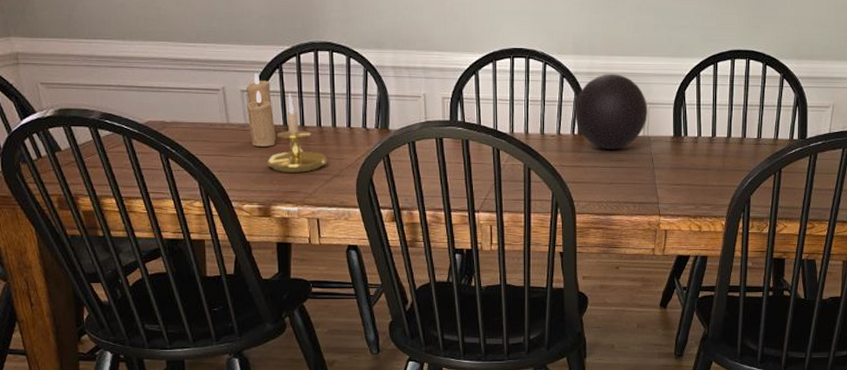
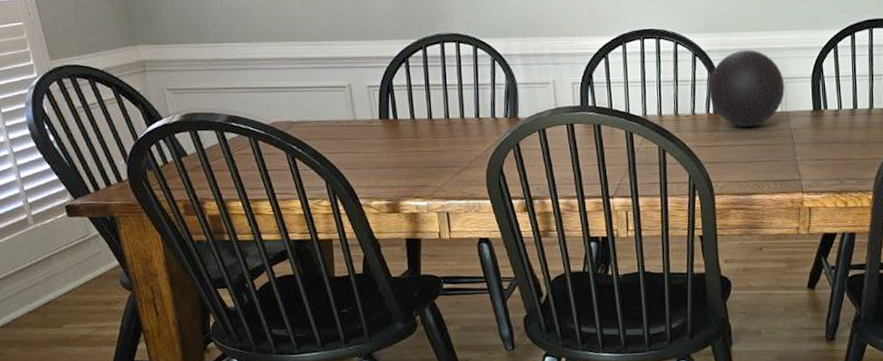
candle: present [245,73,276,147] -> none [372,68,403,142]
candle holder: present [266,93,328,173] -> none [393,87,457,167]

